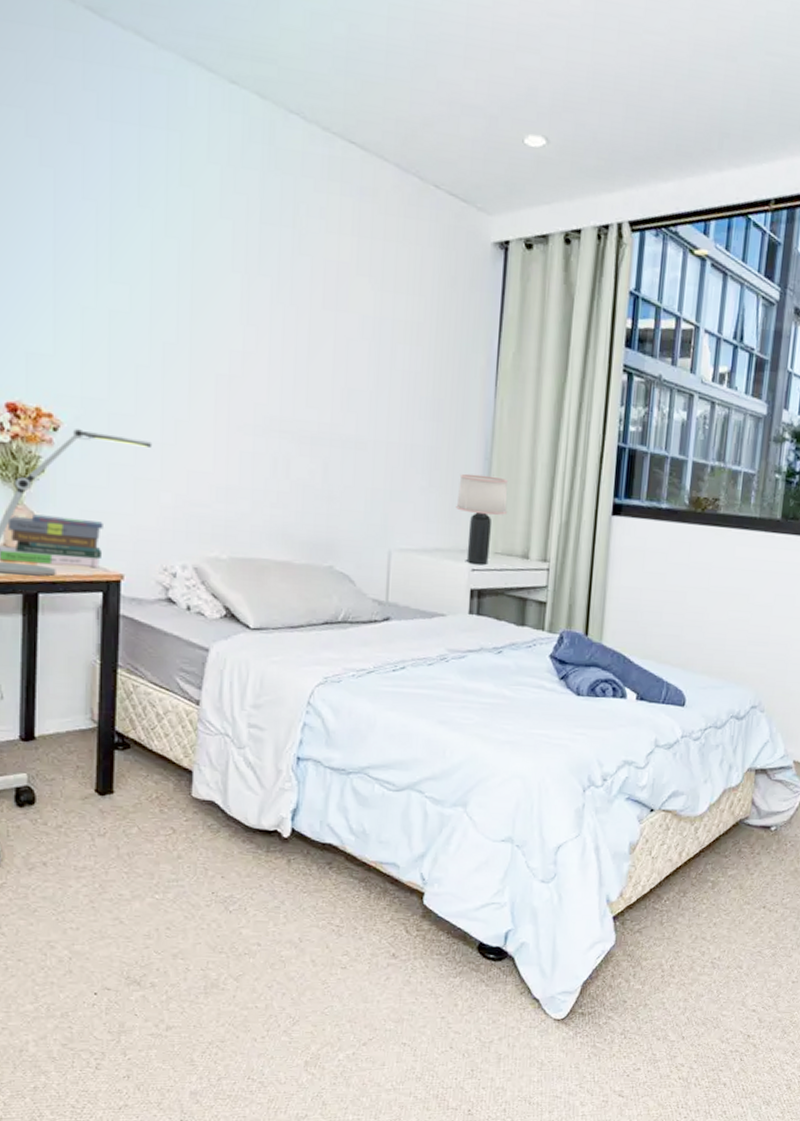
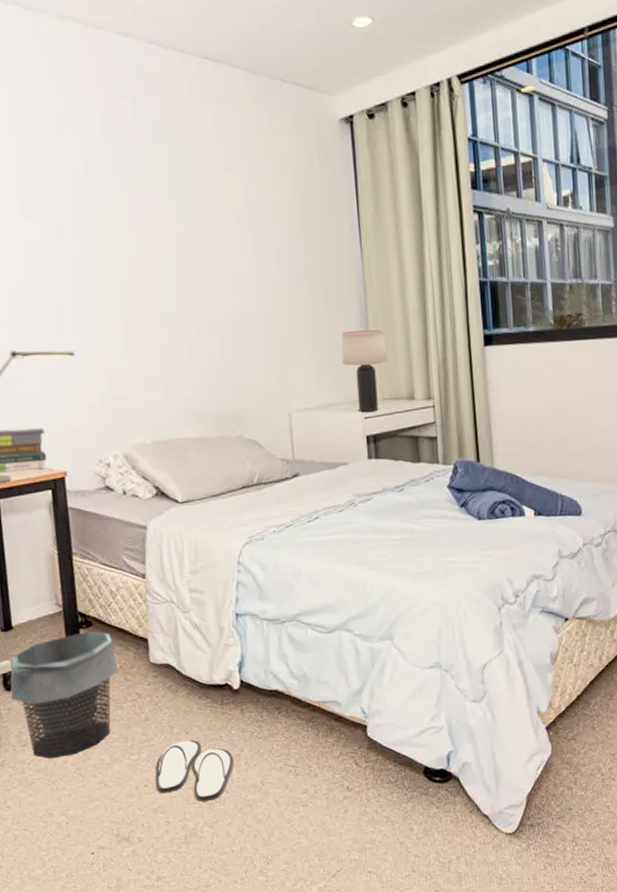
trash bin: none [22,754,153,887] -> present [10,631,118,758]
slippers: none [179,885,272,952] -> present [155,740,234,802]

